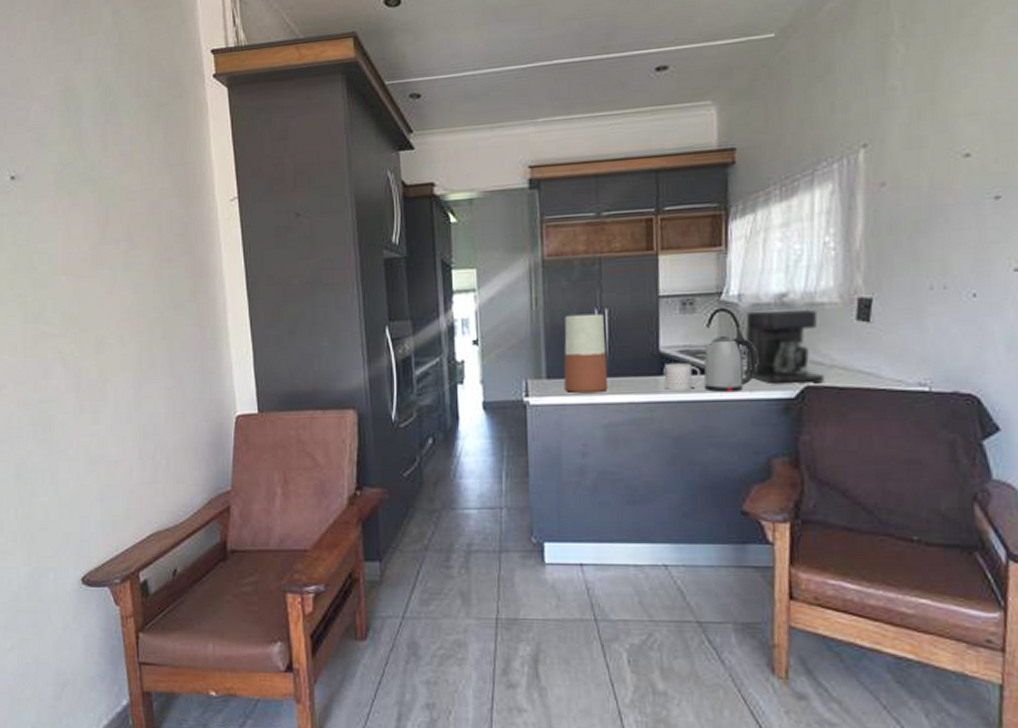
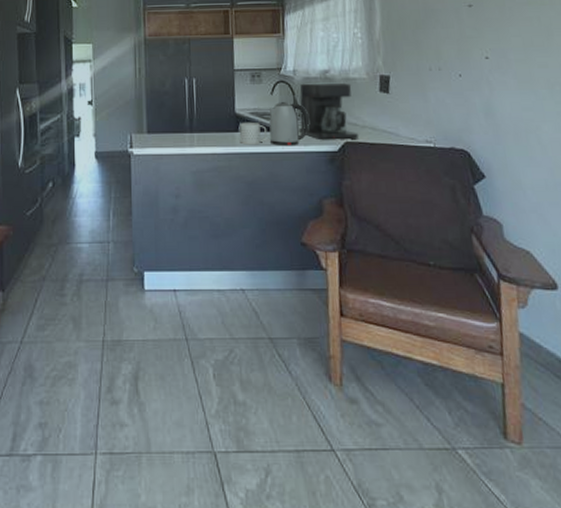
vase: present [563,313,608,394] -> none [161,82,196,146]

